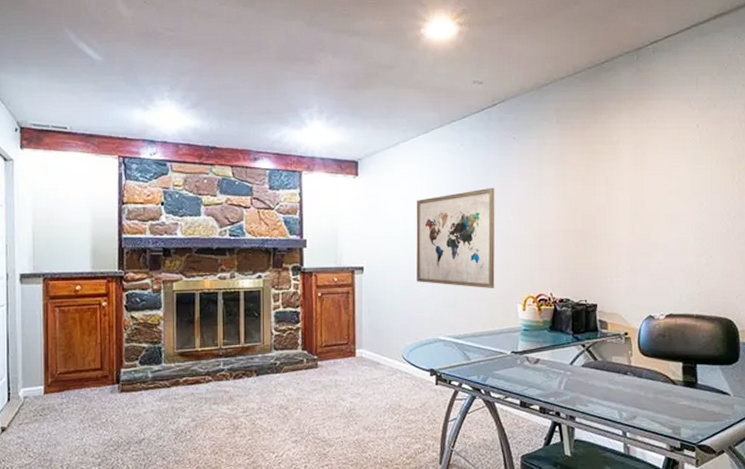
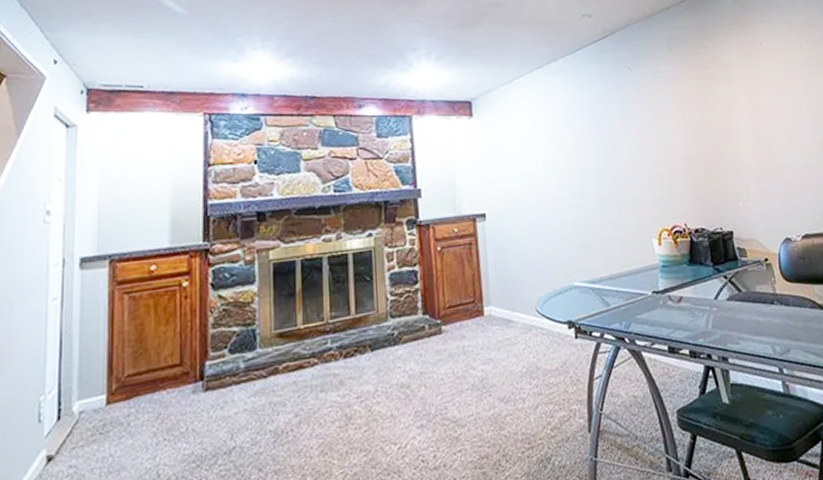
wall art: present [416,187,495,288] -> none [537,118,627,225]

